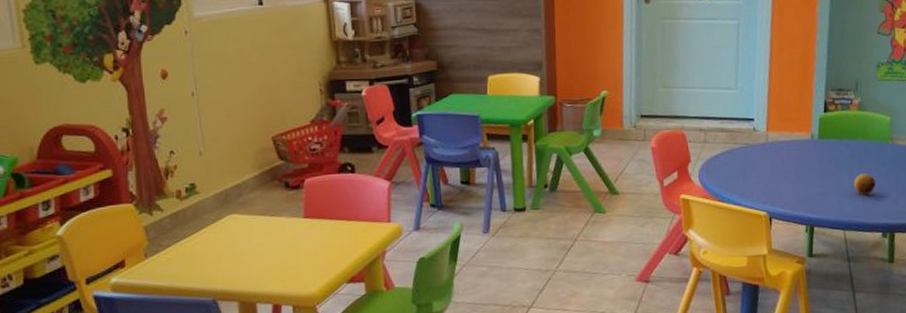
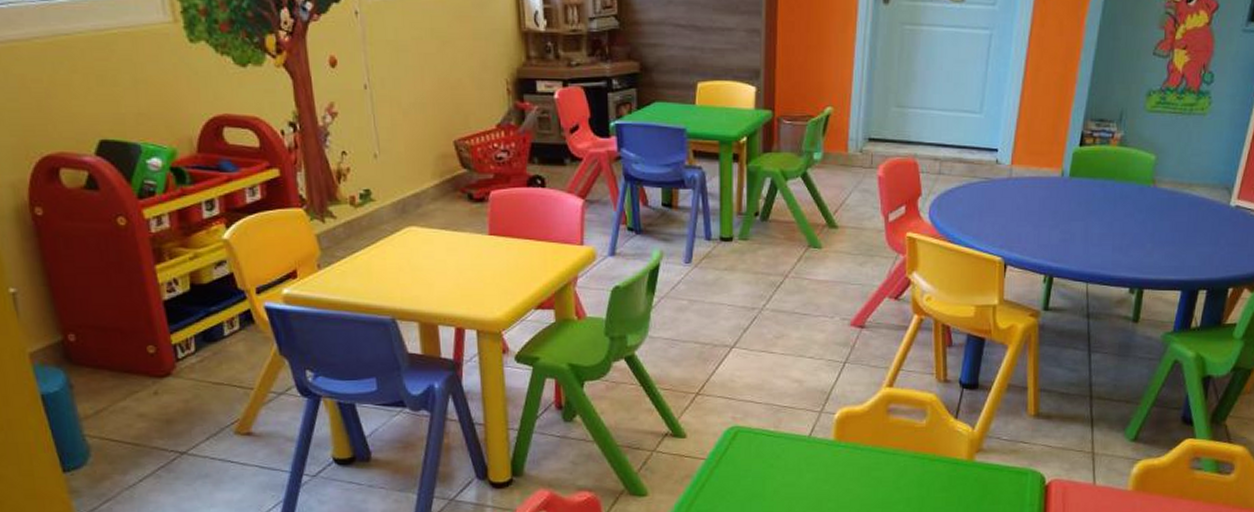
fruit: present [853,174,876,196] -> none [1103,220,1130,245]

